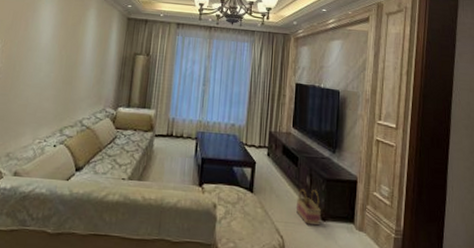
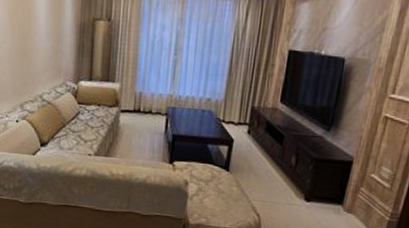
basket: present [295,189,321,226] -> none [276,168,306,206]

